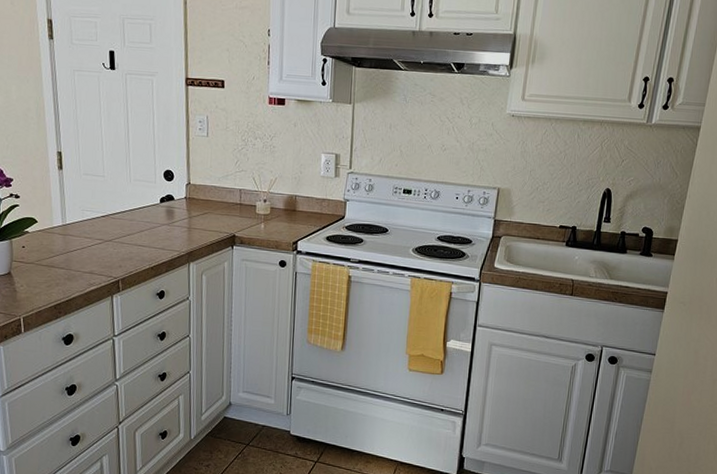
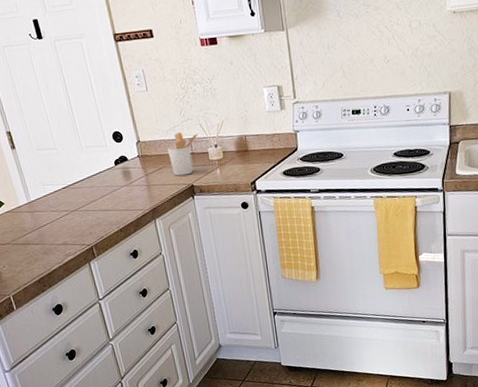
utensil holder: none [215,181,251,224] -> present [167,132,199,176]

